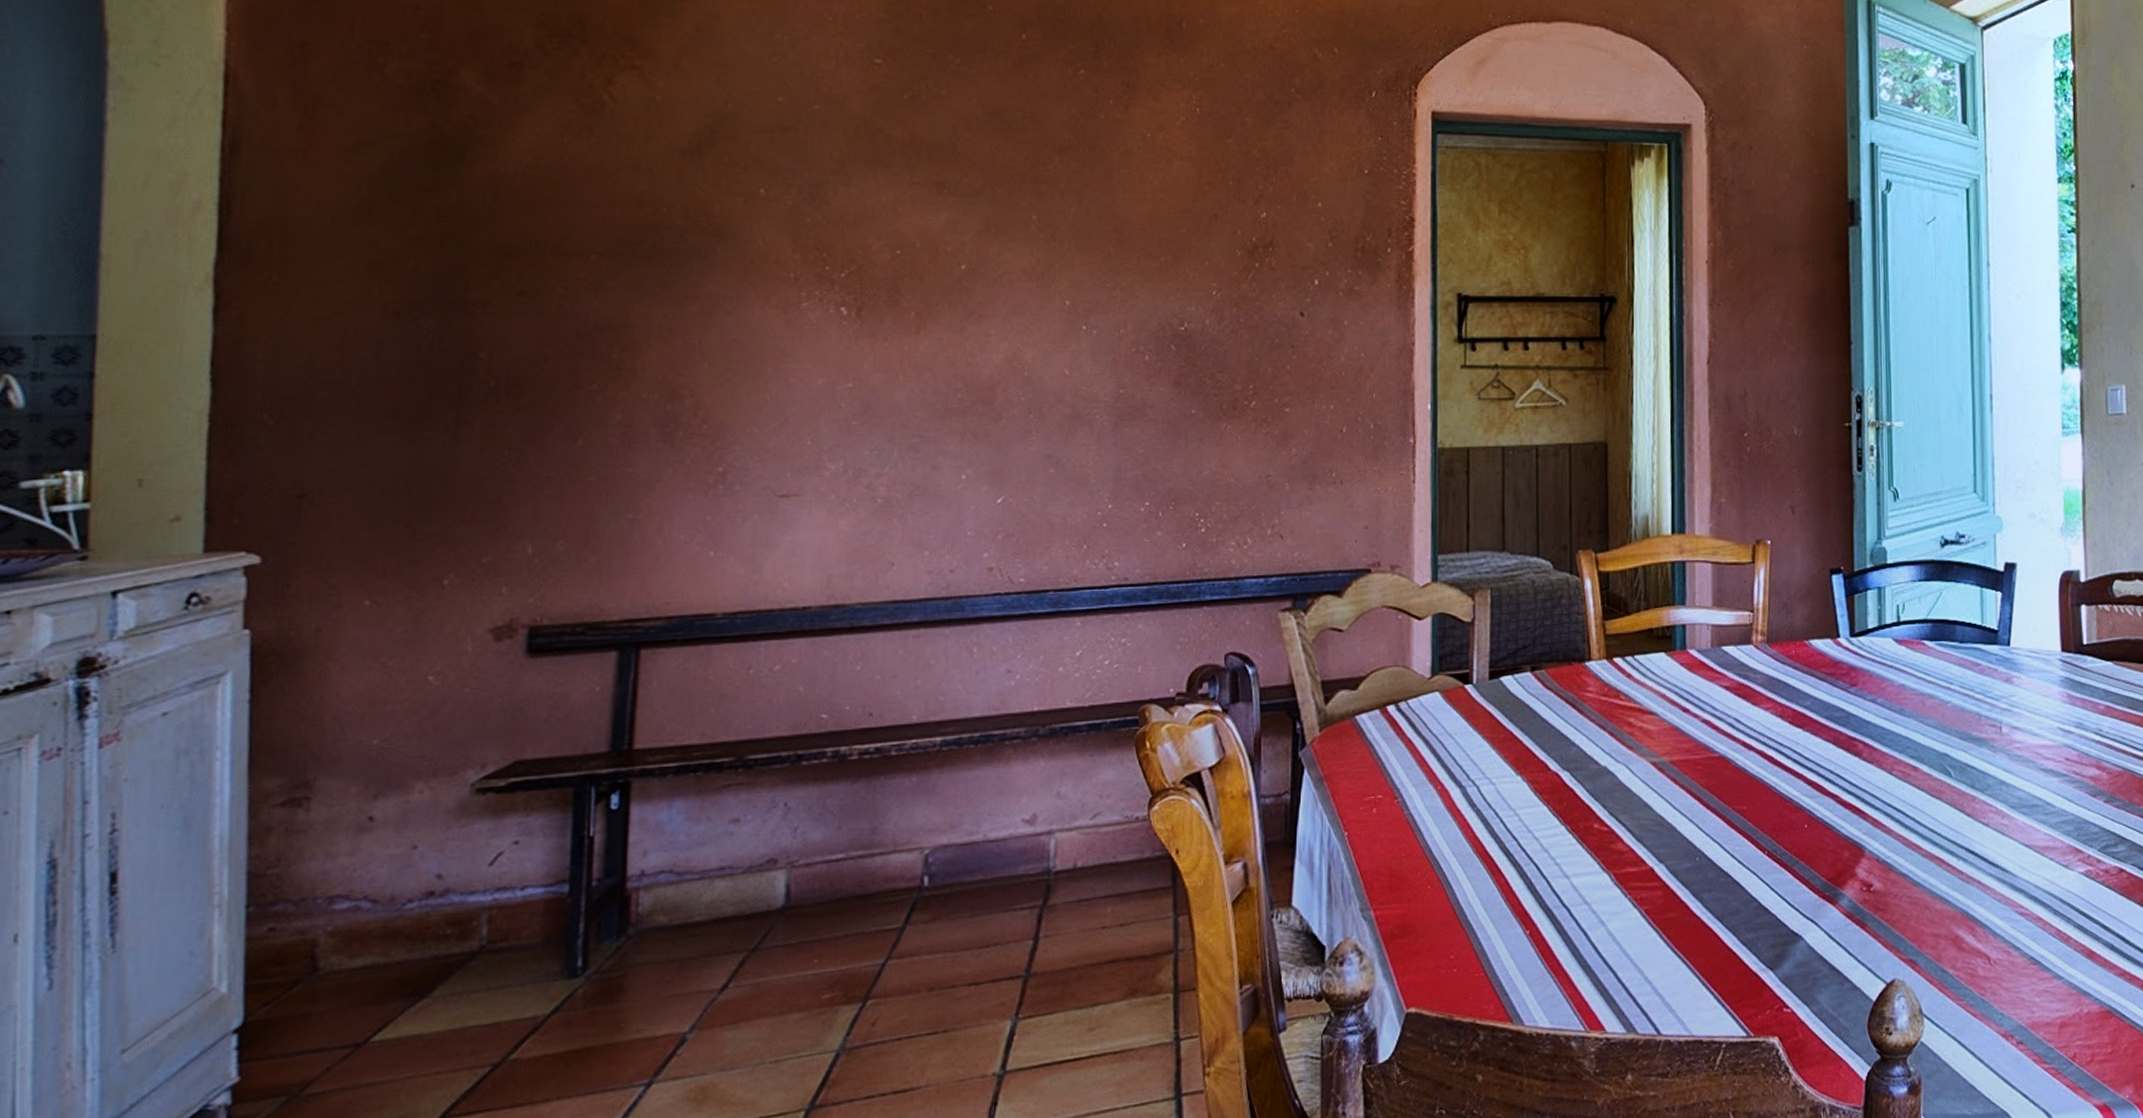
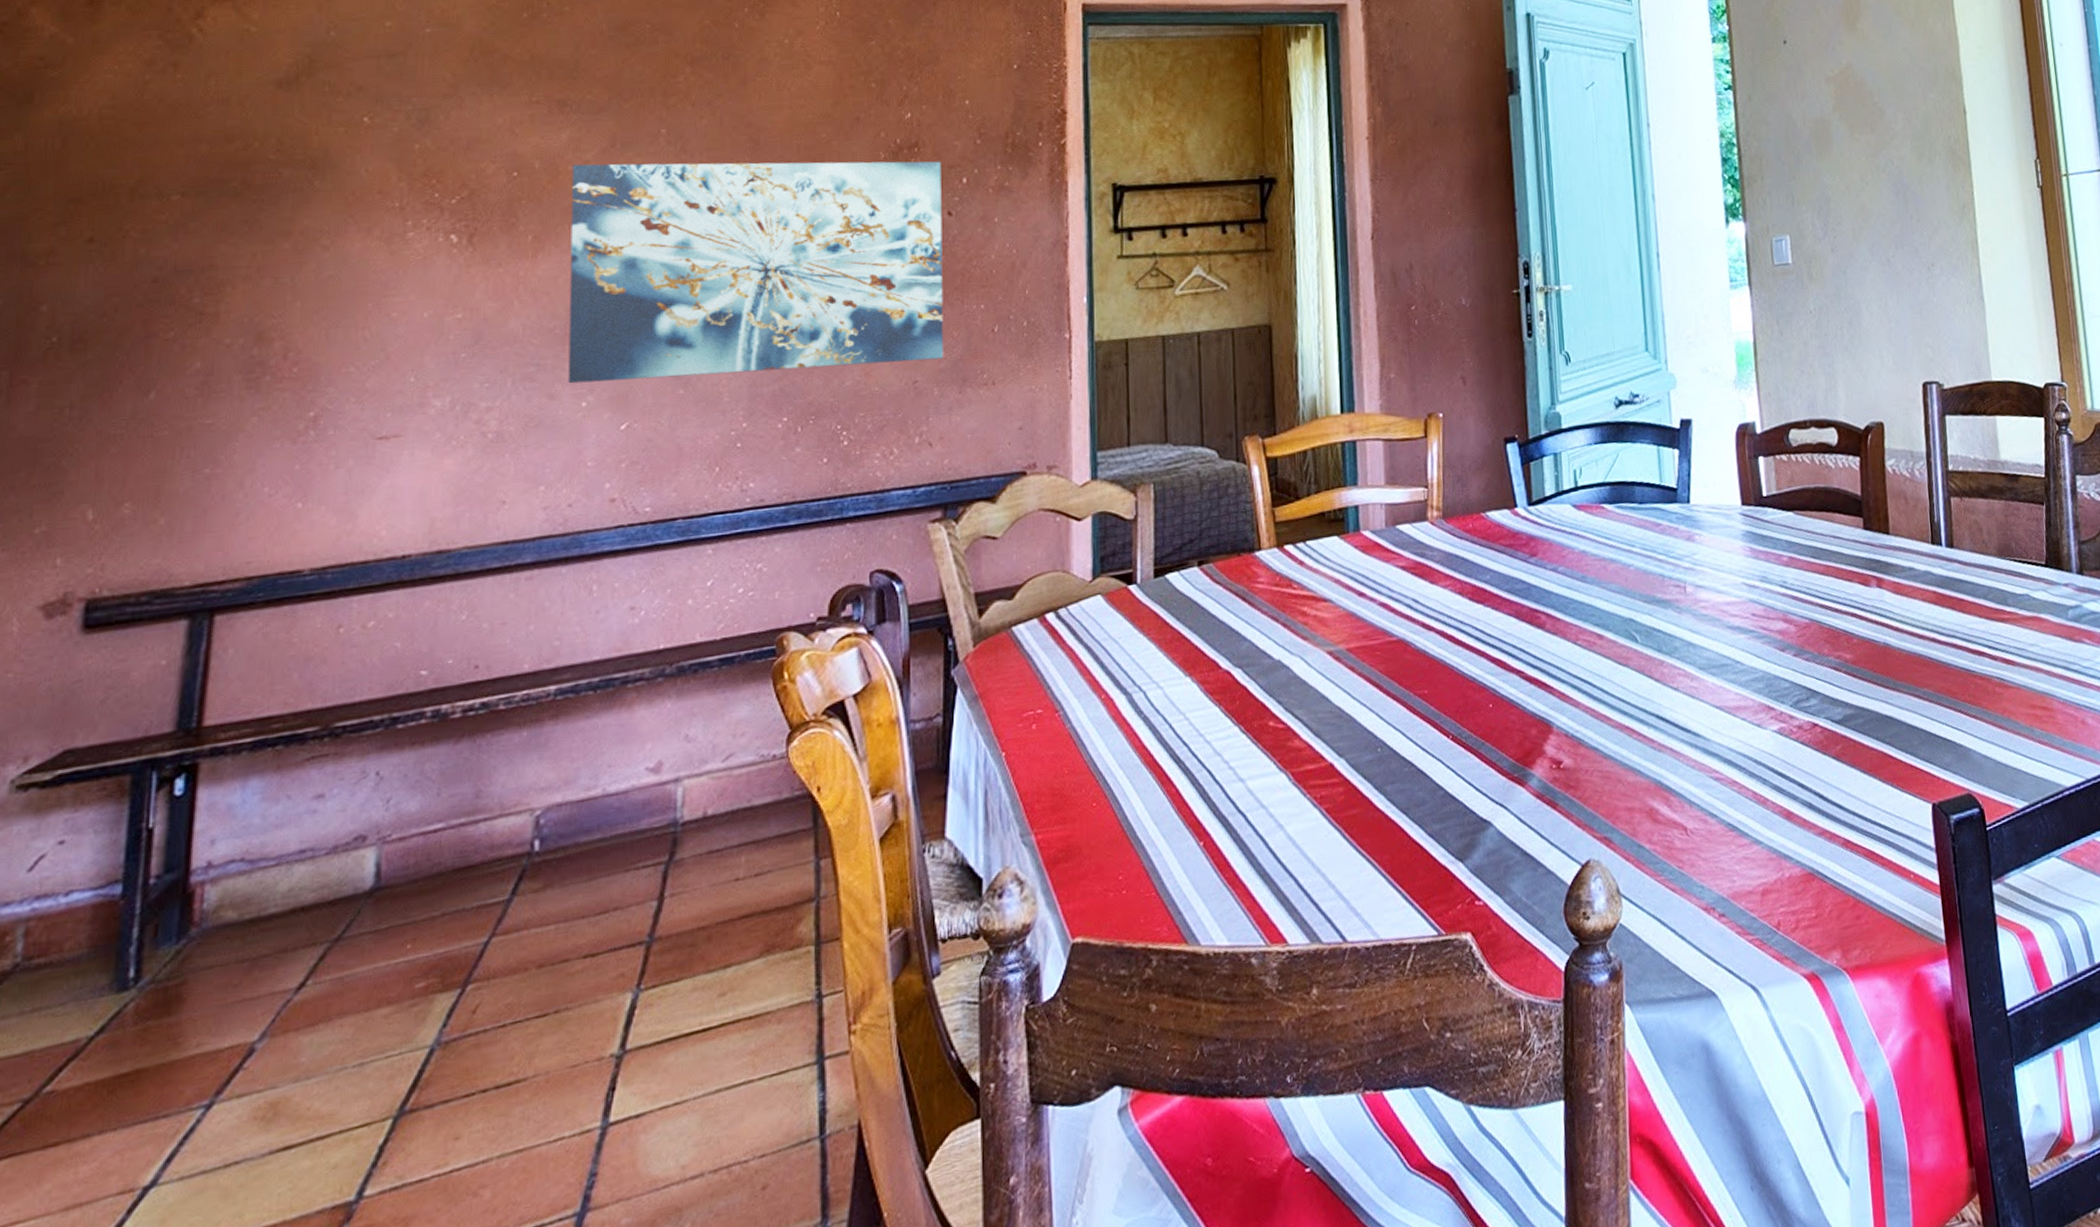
wall art: none [949,245,1295,457] -> present [568,161,944,384]

